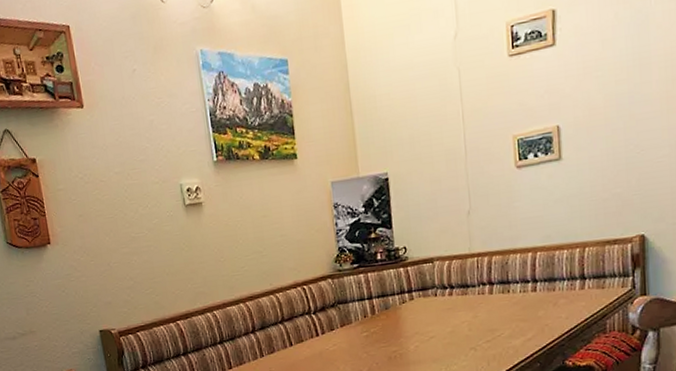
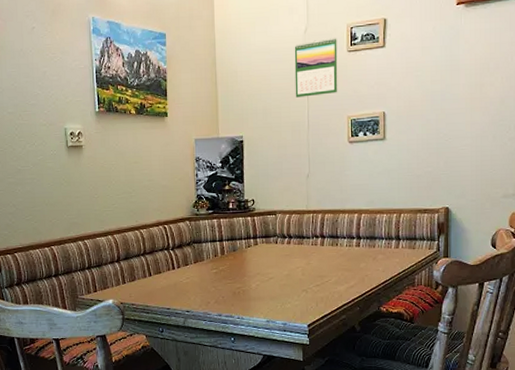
calendar: none [443,40,500,120] -> present [294,38,338,98]

